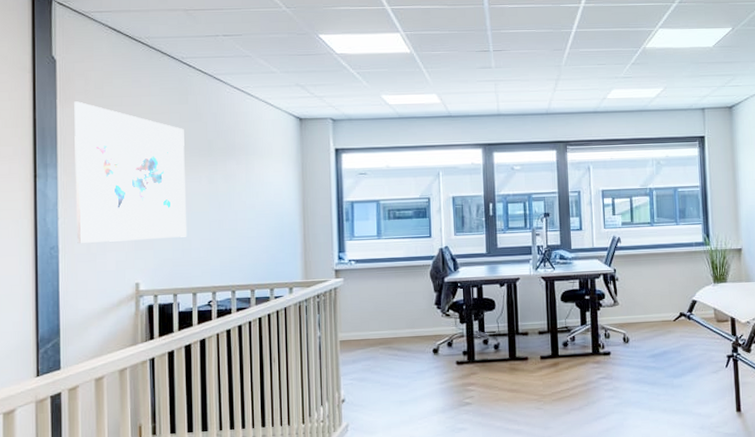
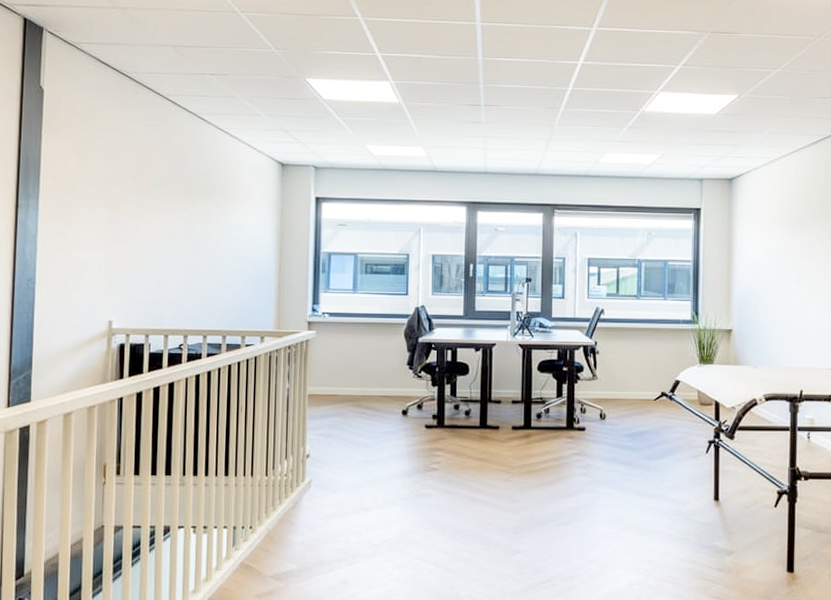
wall art: present [74,101,187,243] -> none [54,133,166,278]

